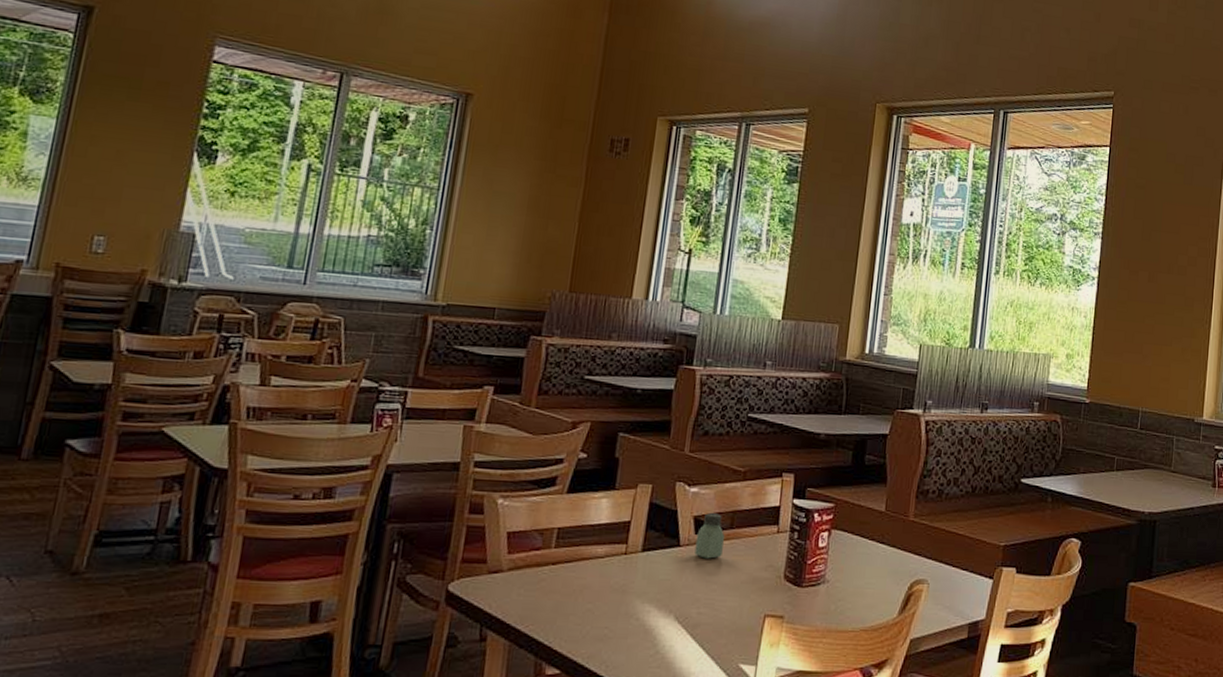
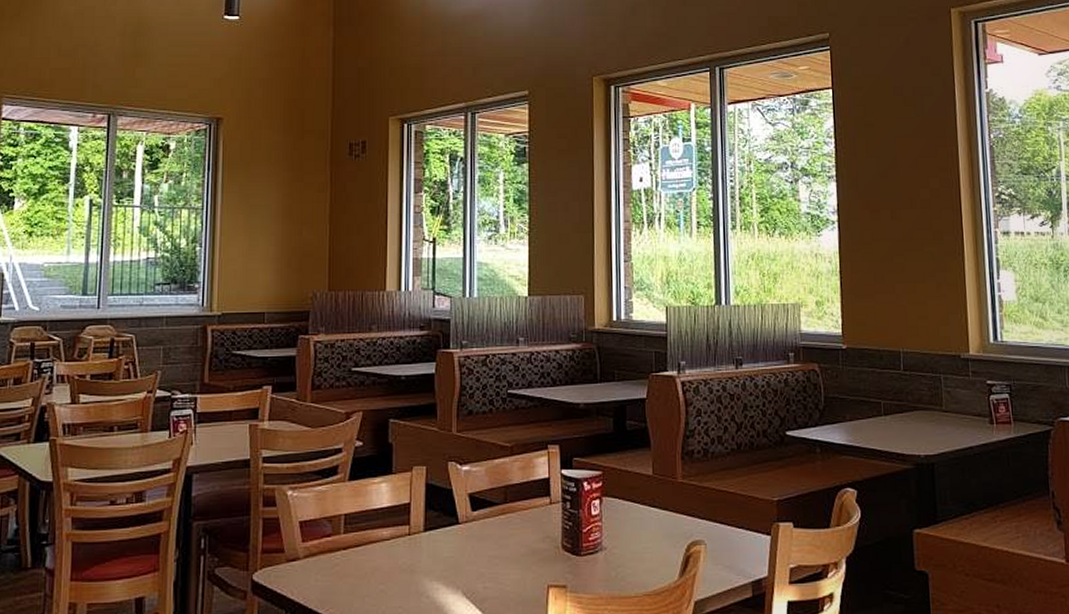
saltshaker: present [694,513,725,559] -> none [473,489,500,534]

